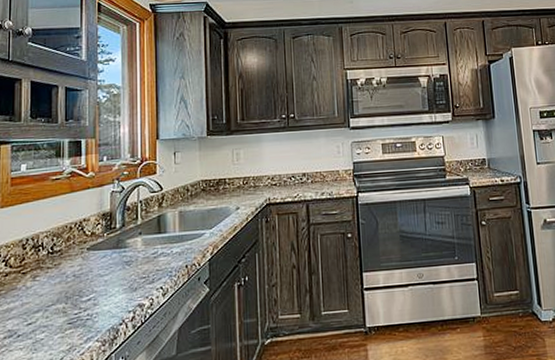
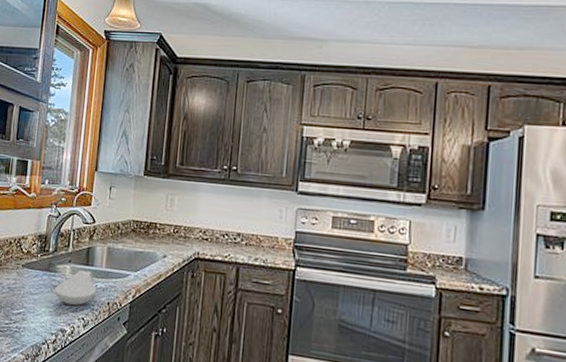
spoon rest: none [127,239,172,278] -> present [54,270,96,306]

